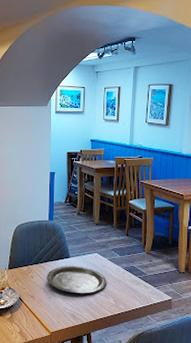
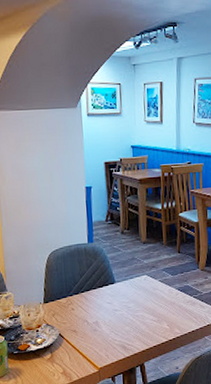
plate: present [47,265,107,294] -> none [90,291,160,323]

